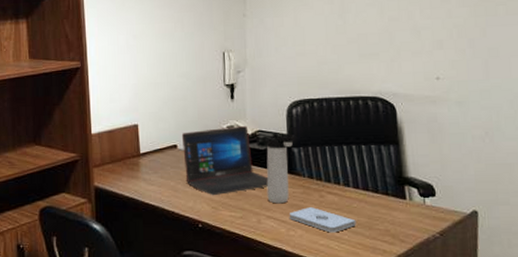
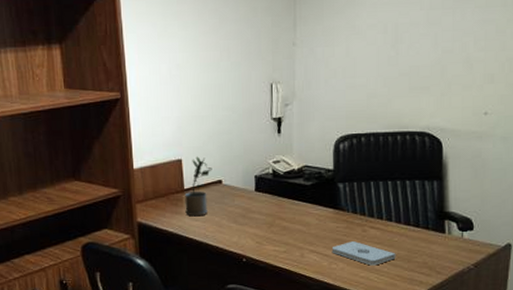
potted plant: none [140,122,168,181] -> present [184,156,212,217]
laptop: present [181,125,269,196] -> none [226,160,313,231]
thermos bottle: present [266,133,295,204] -> none [311,168,341,238]

